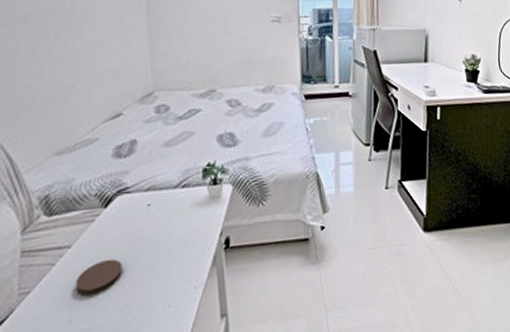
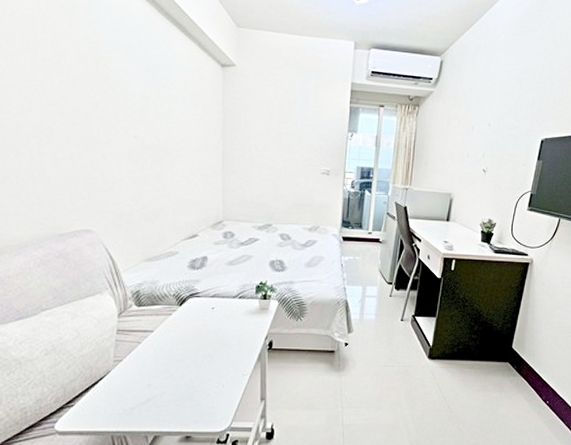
coaster: present [75,258,123,297] -> none [155,344,190,370]

